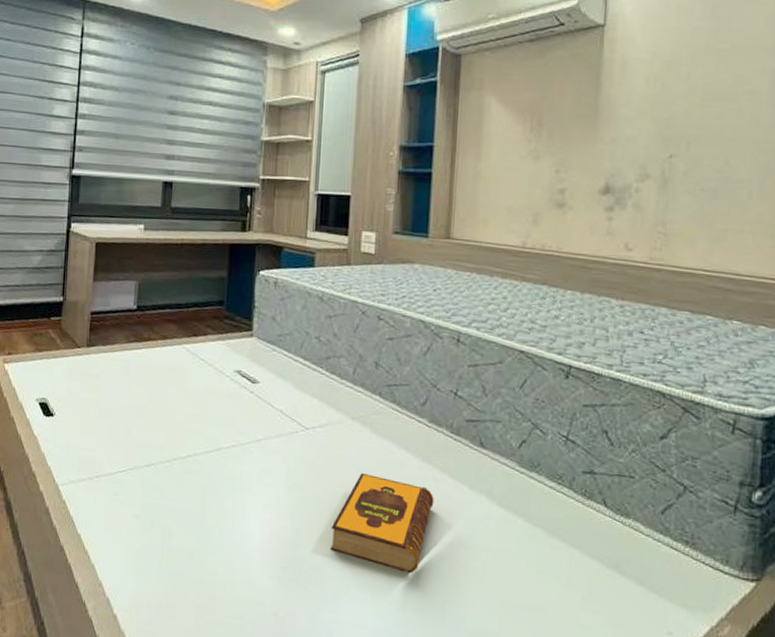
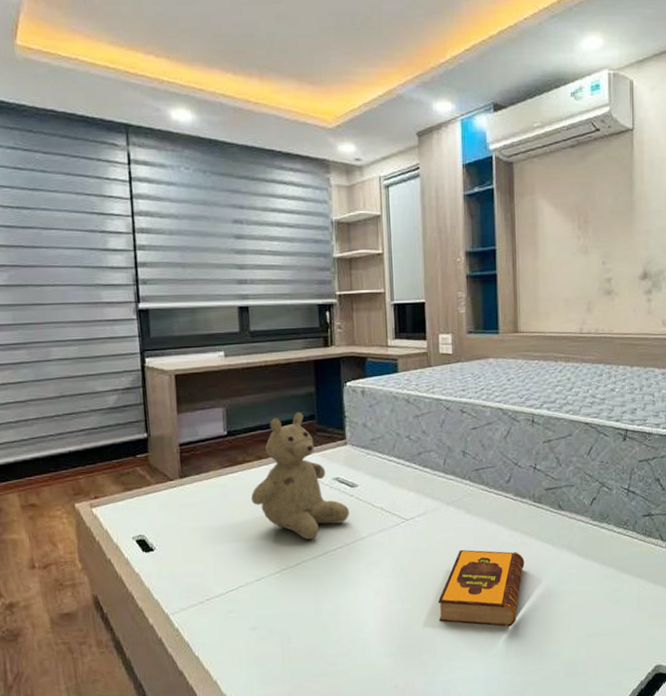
teddy bear: none [151,295,247,433] -> present [251,412,349,540]

